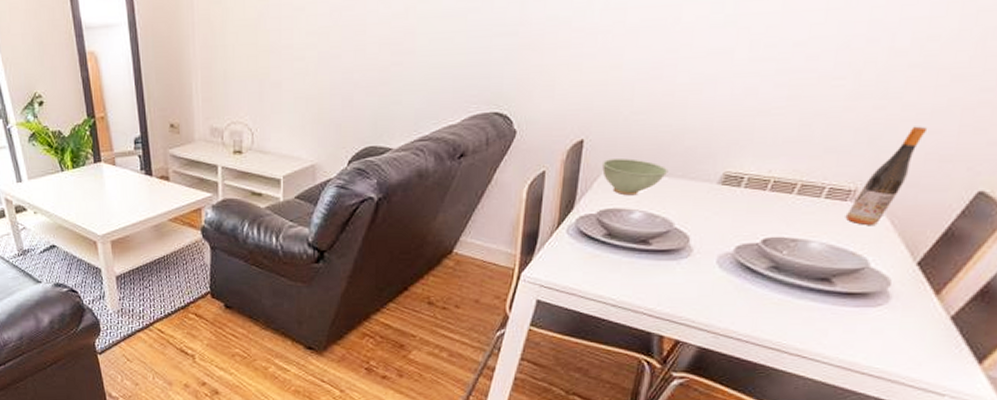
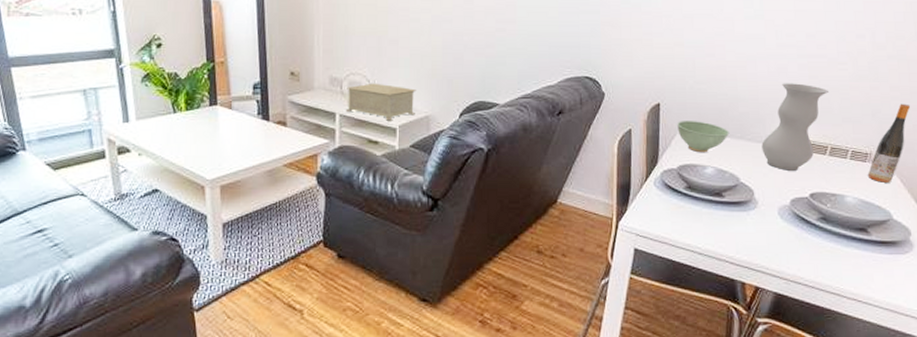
decorative box: none [228,131,301,172] -> present [346,83,416,121]
vase: none [707,107,813,213] -> present [761,83,830,171]

